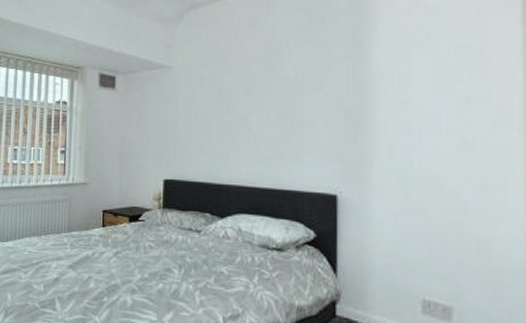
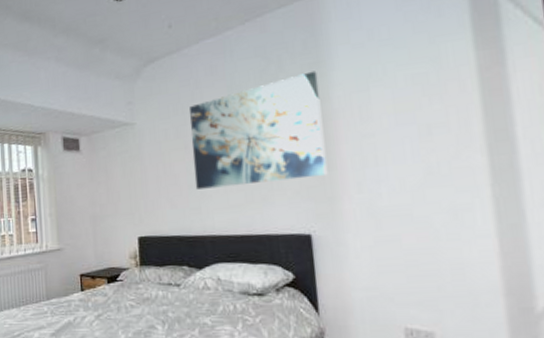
wall art: none [225,32,360,139] -> present [189,71,328,190]

